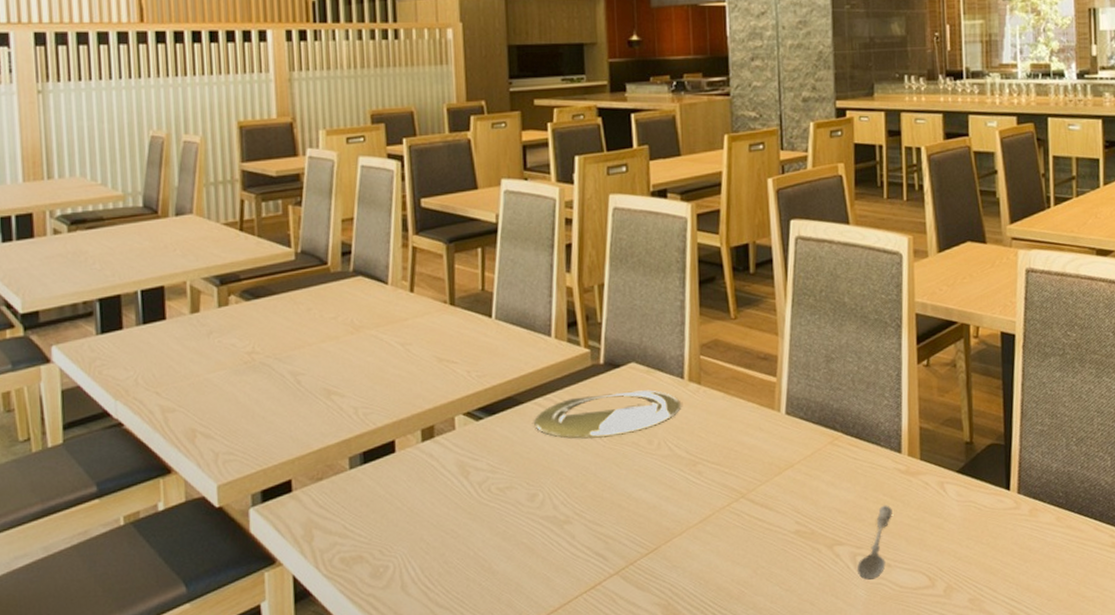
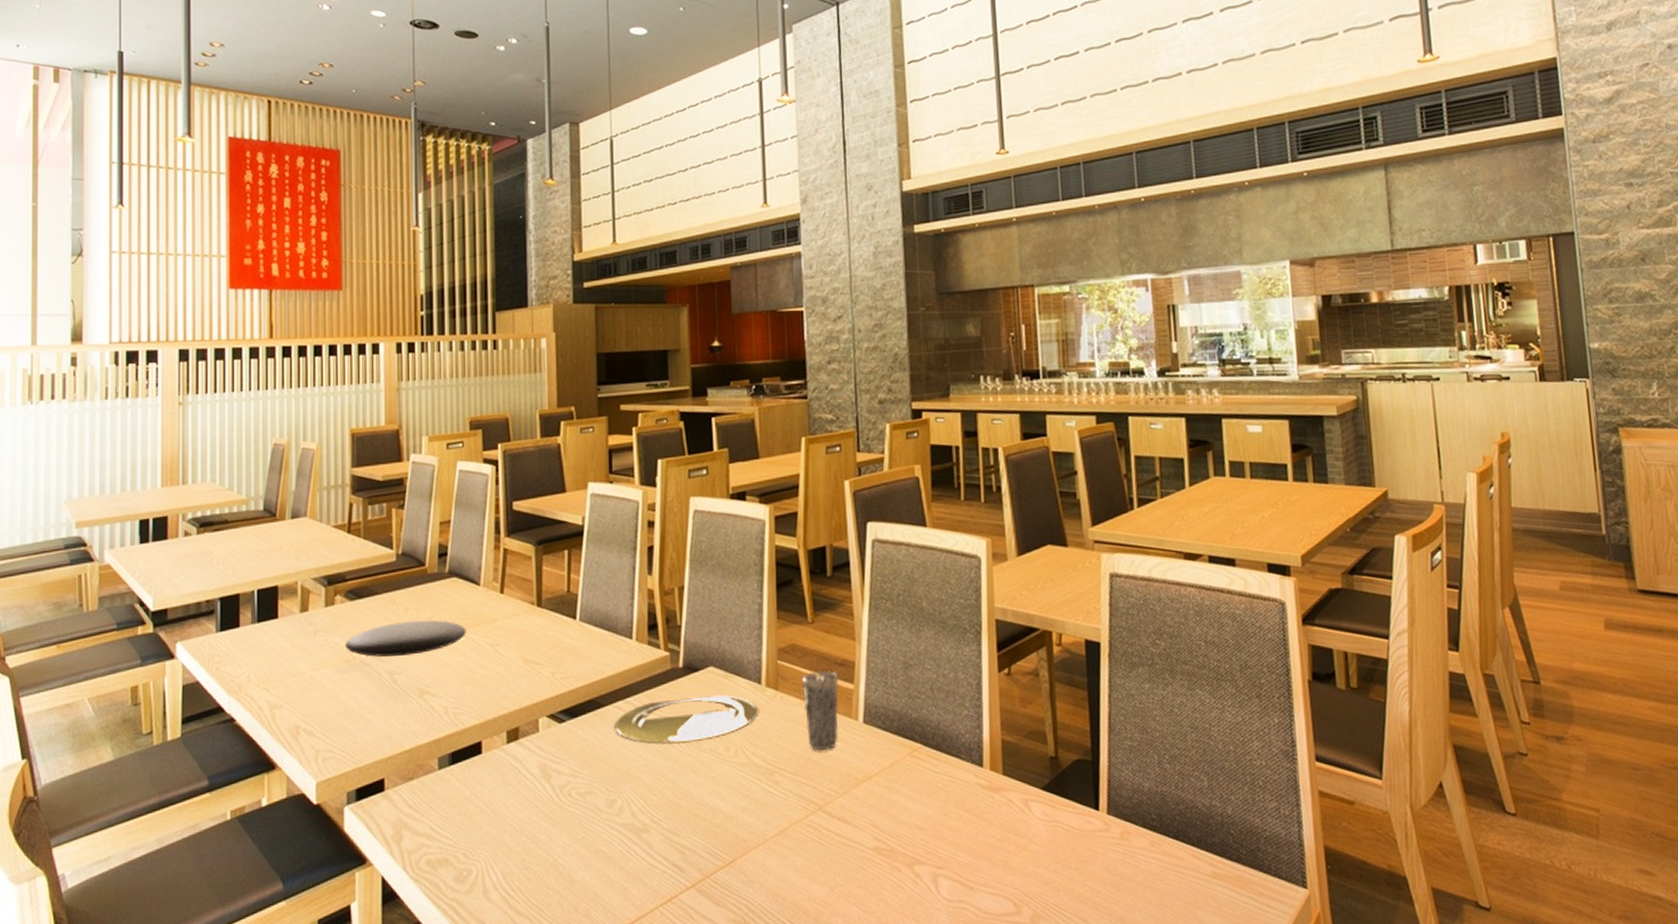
plate: none [243,319,375,359] -> present [345,620,466,658]
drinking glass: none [725,364,762,442] -> present [802,670,839,751]
soupspoon: present [858,505,892,580] -> none [939,822,975,903]

